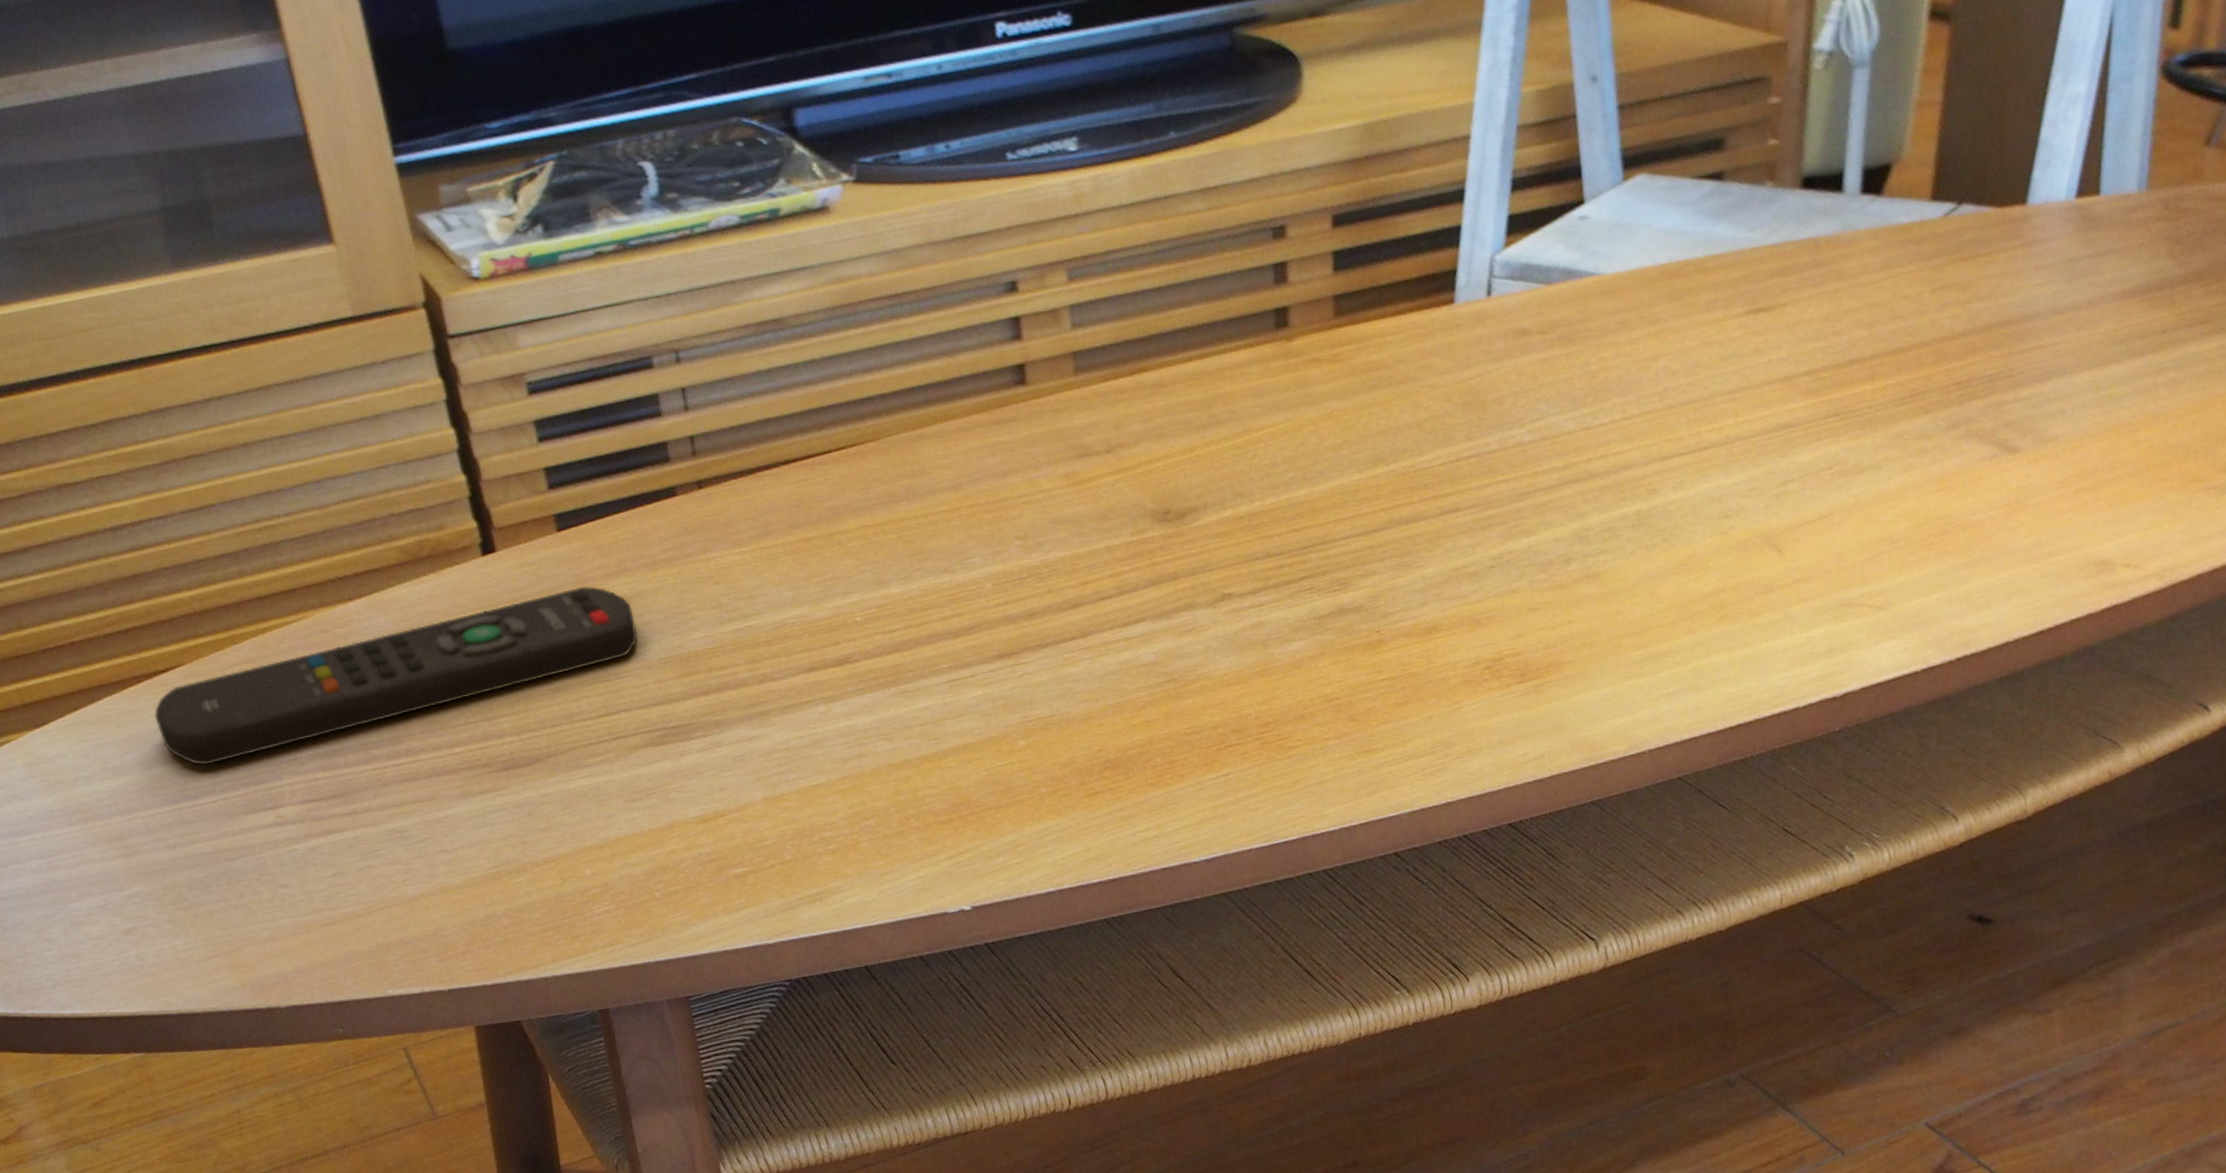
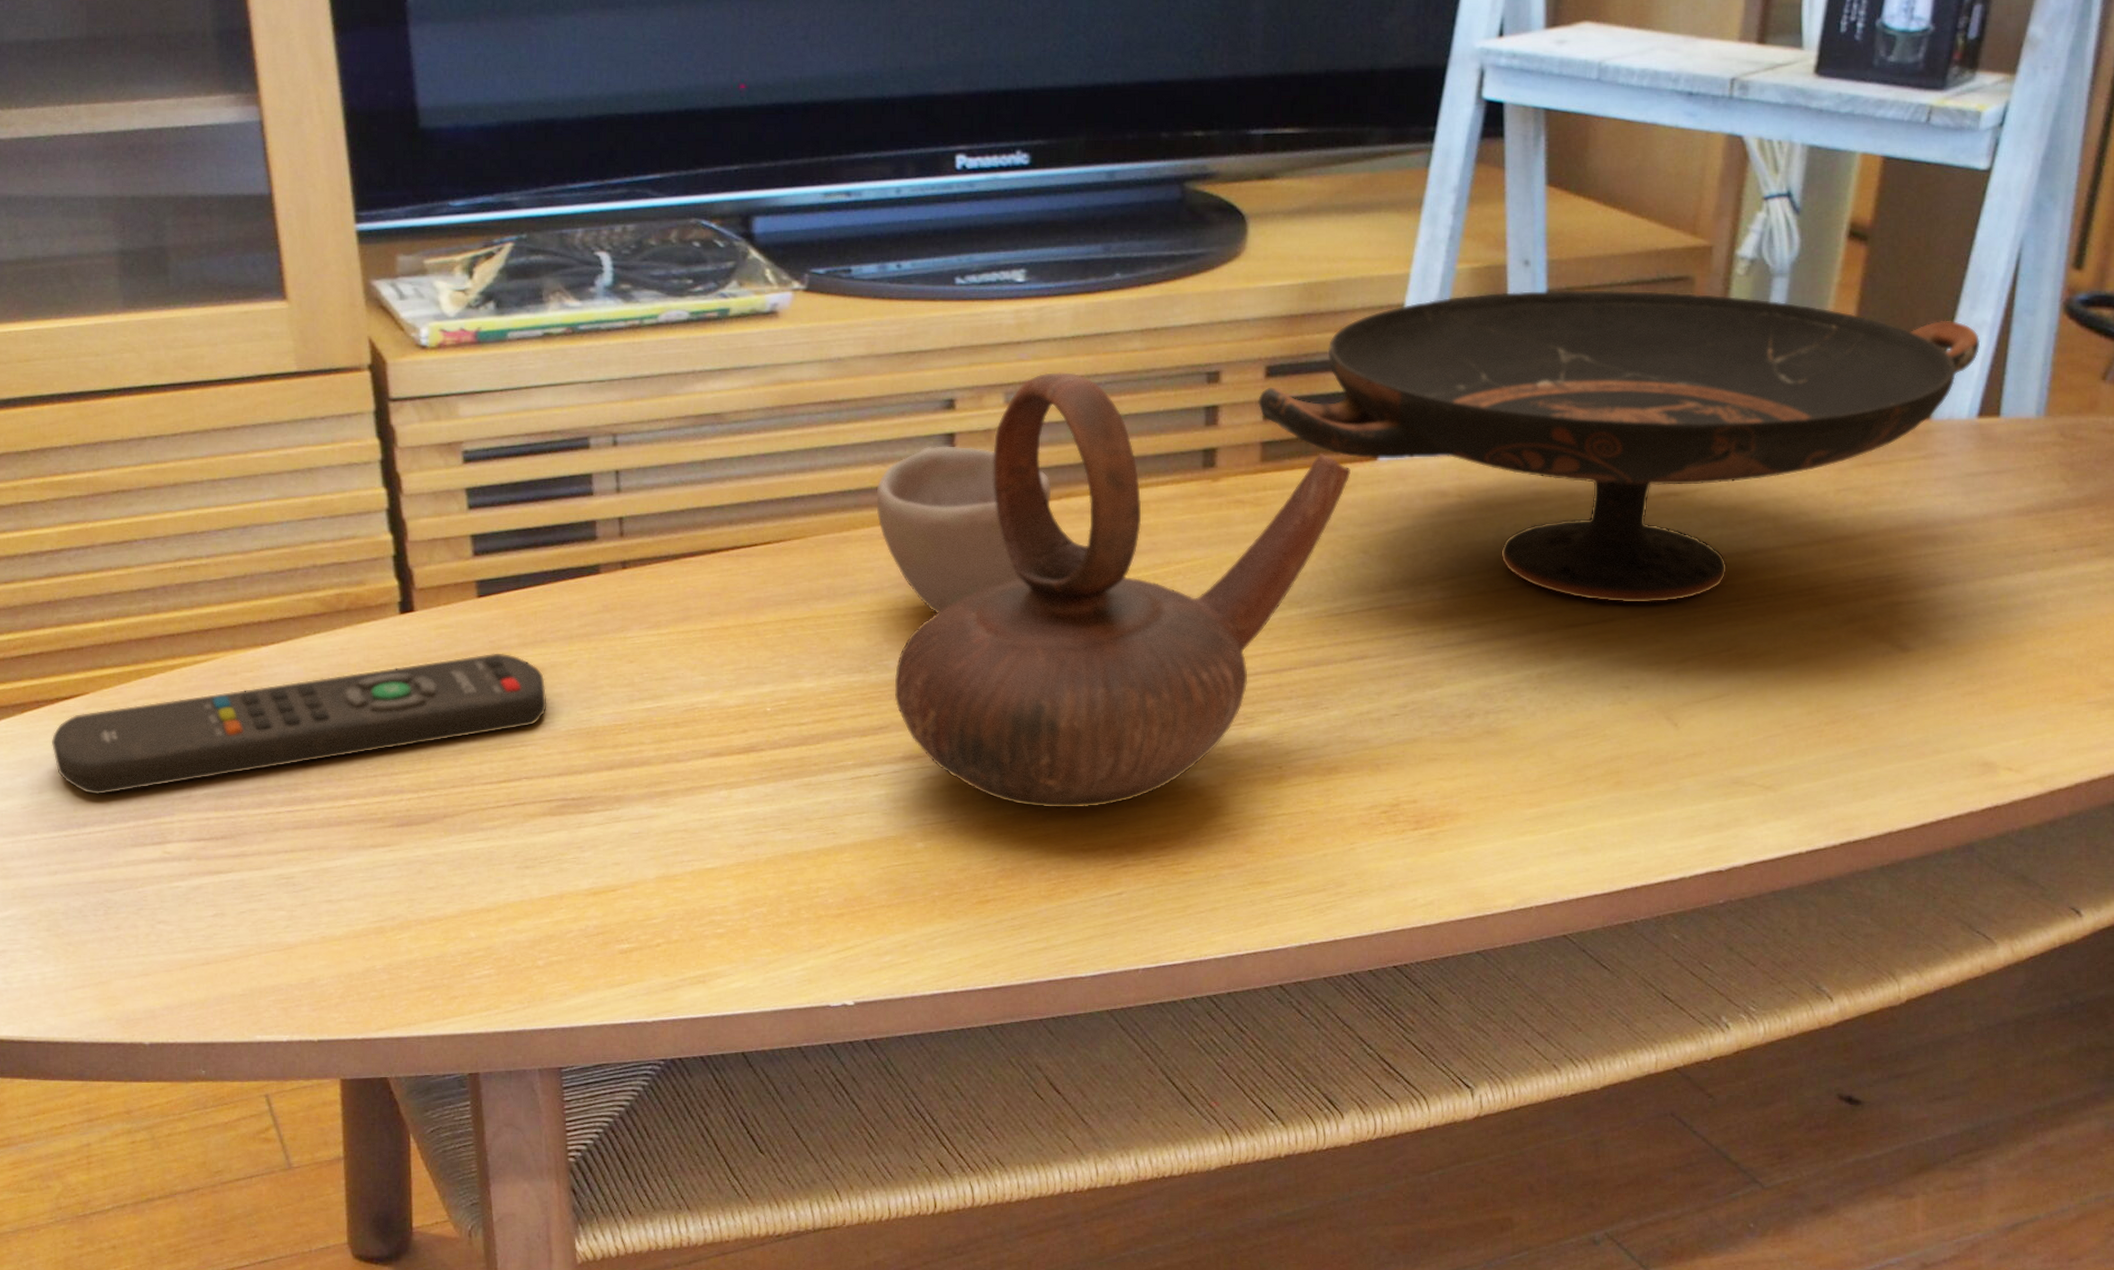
cup: none [946,329,1124,505] -> present [876,446,1052,613]
teapot: none [981,241,1428,695] -> present [894,371,1350,808]
decorative bowl: none [1327,93,2076,430] -> present [1258,290,1981,603]

